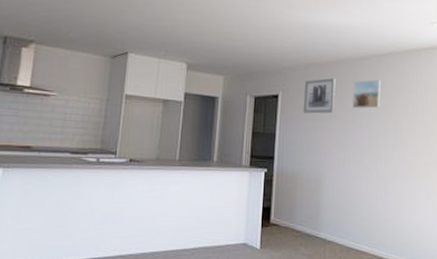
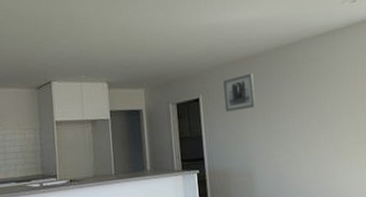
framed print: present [352,79,382,109] -> none [271,67,301,100]

